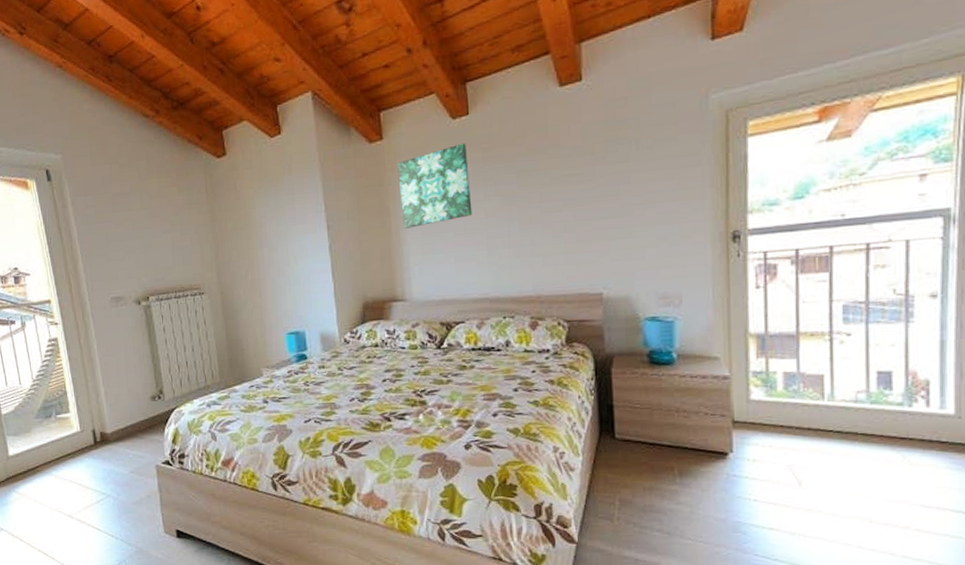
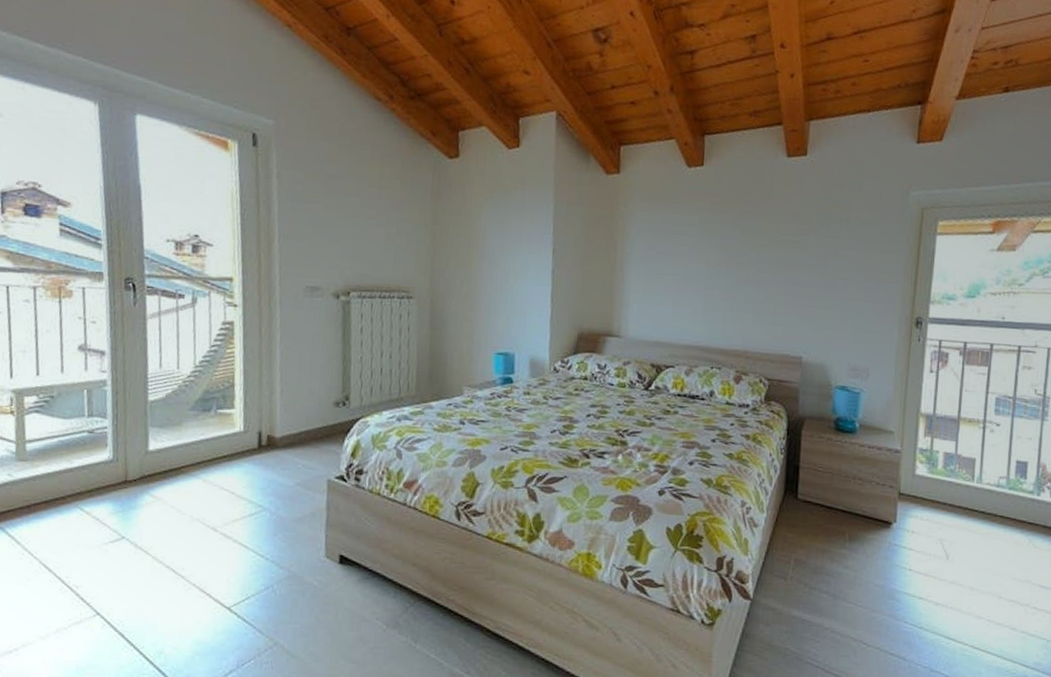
wall art: present [397,143,473,229] -> none [628,191,698,266]

